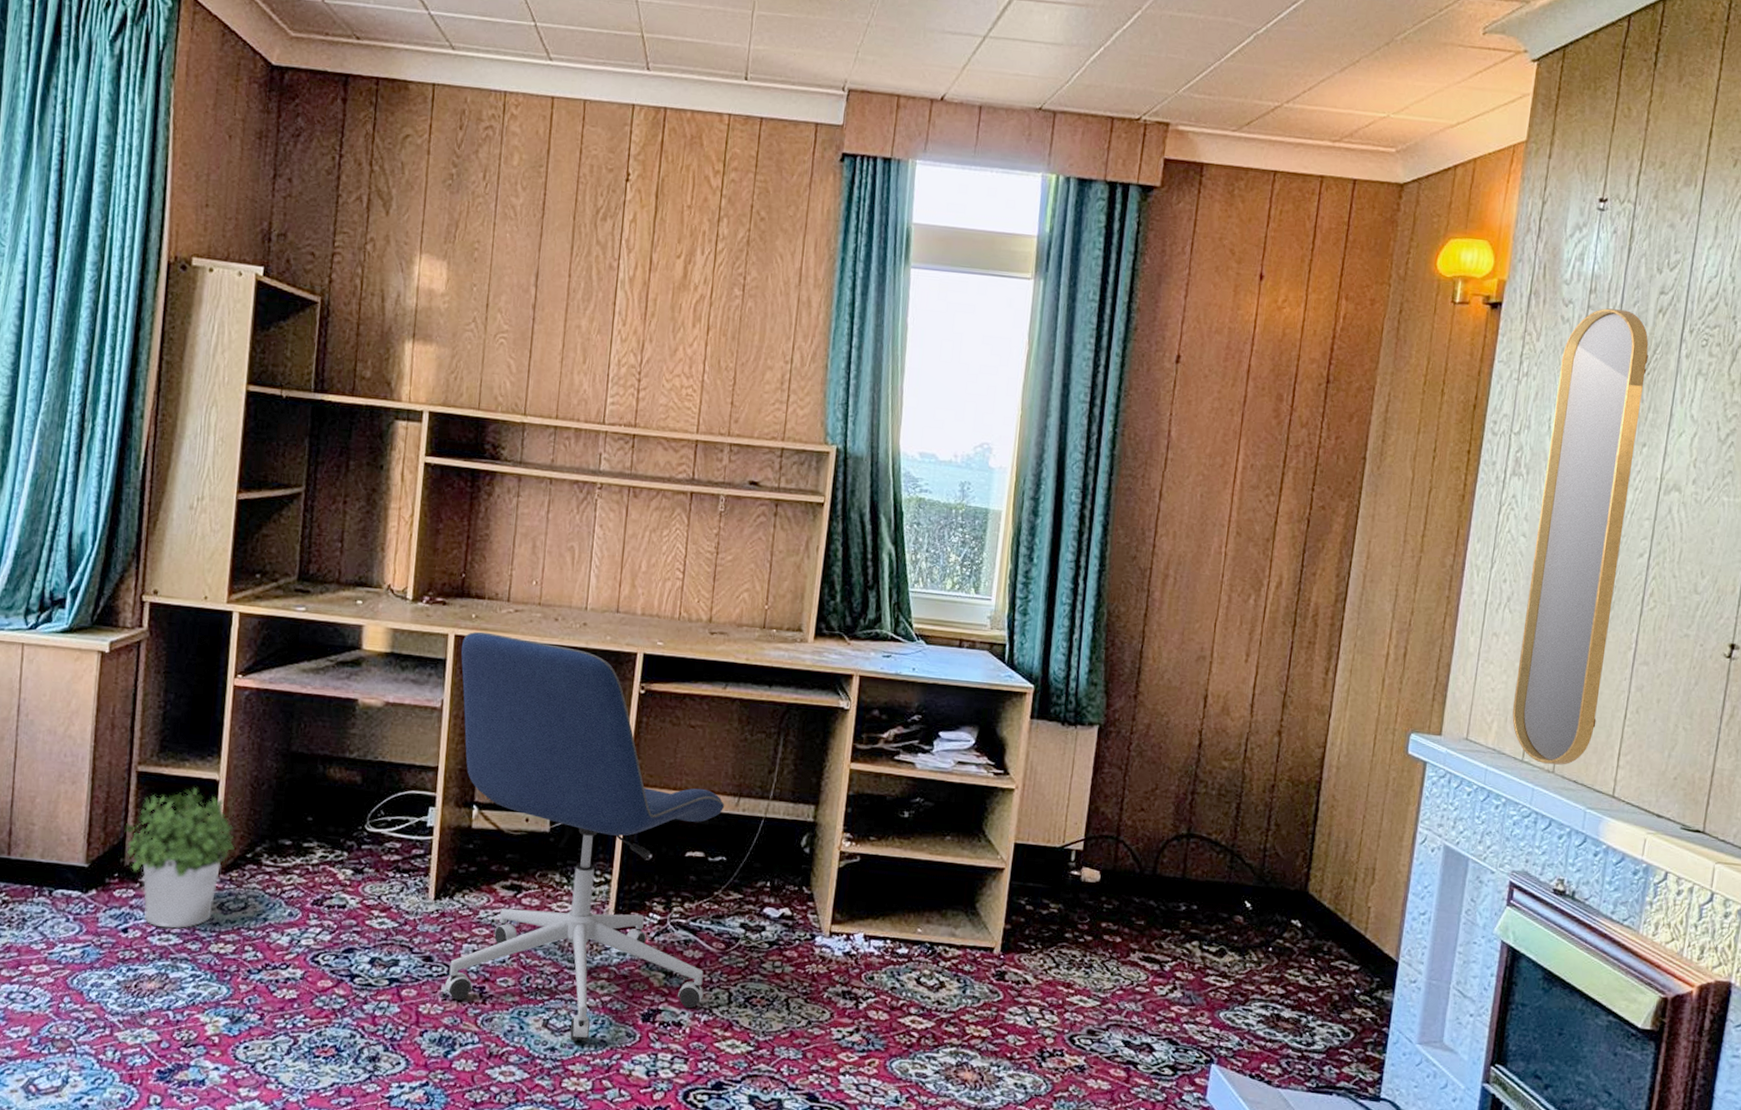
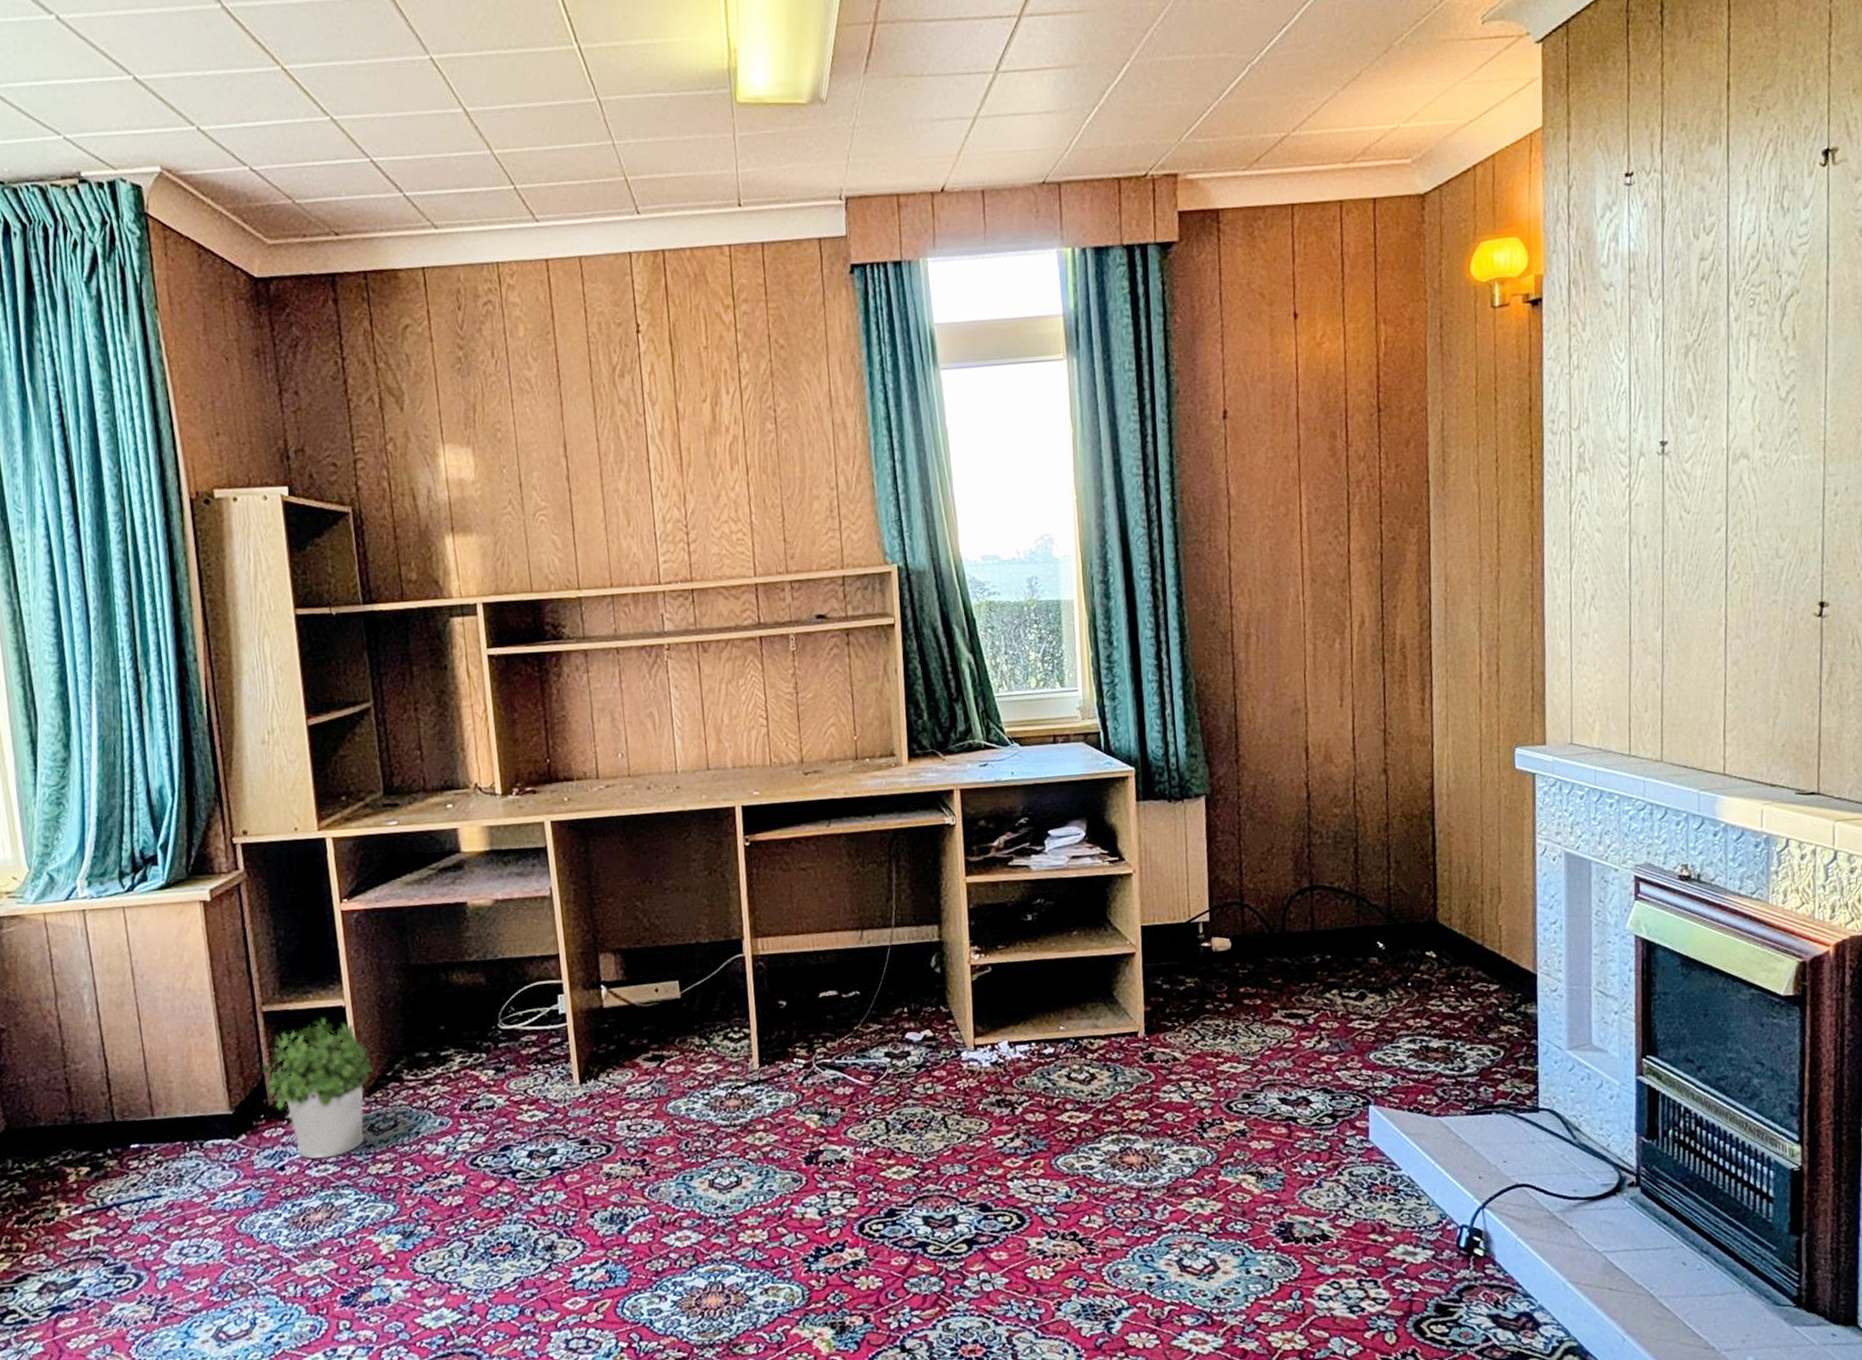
office chair: present [445,631,725,1042] -> none [559,812,861,1196]
home mirror: present [1512,308,1649,765] -> none [1610,283,1698,754]

